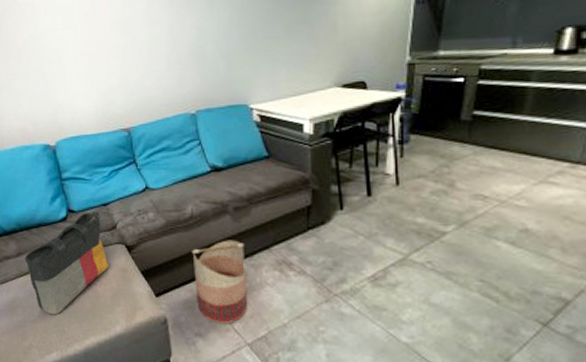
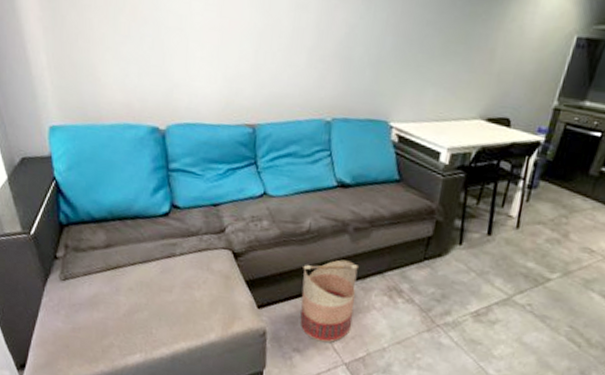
tote bag: present [25,212,108,315] -> none [114,211,210,316]

